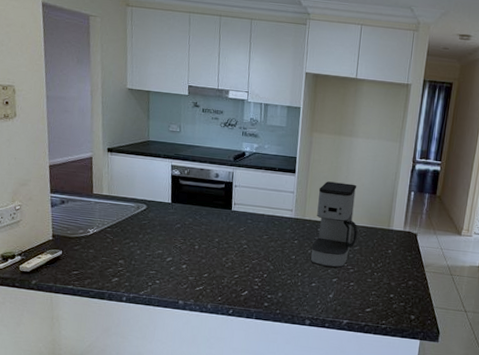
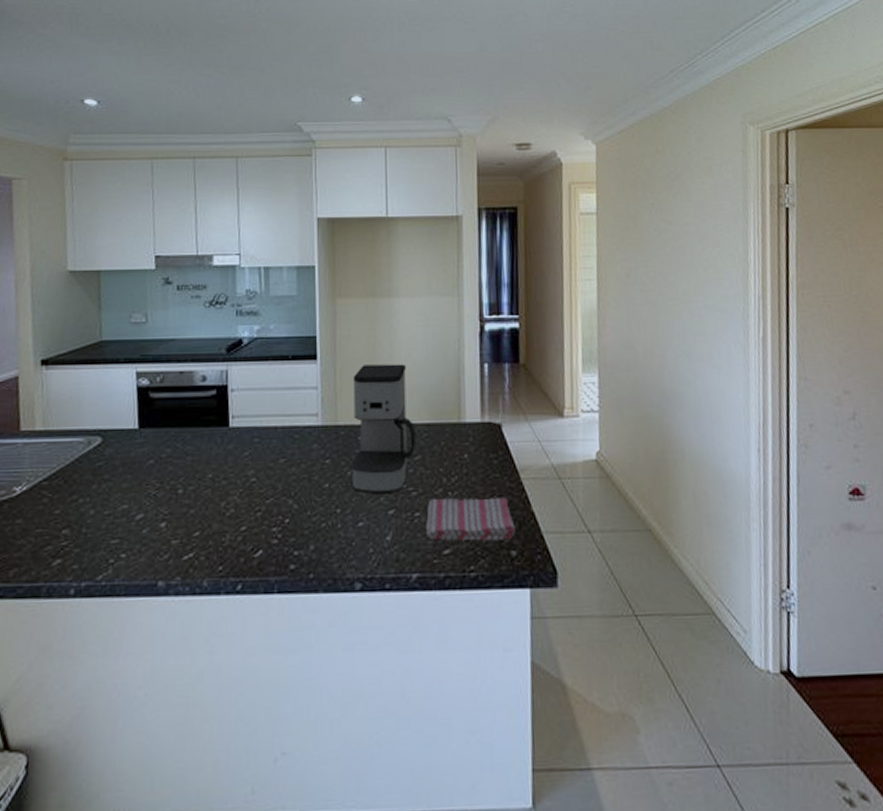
dish towel: none [356,275,416,309] -> present [426,497,516,541]

